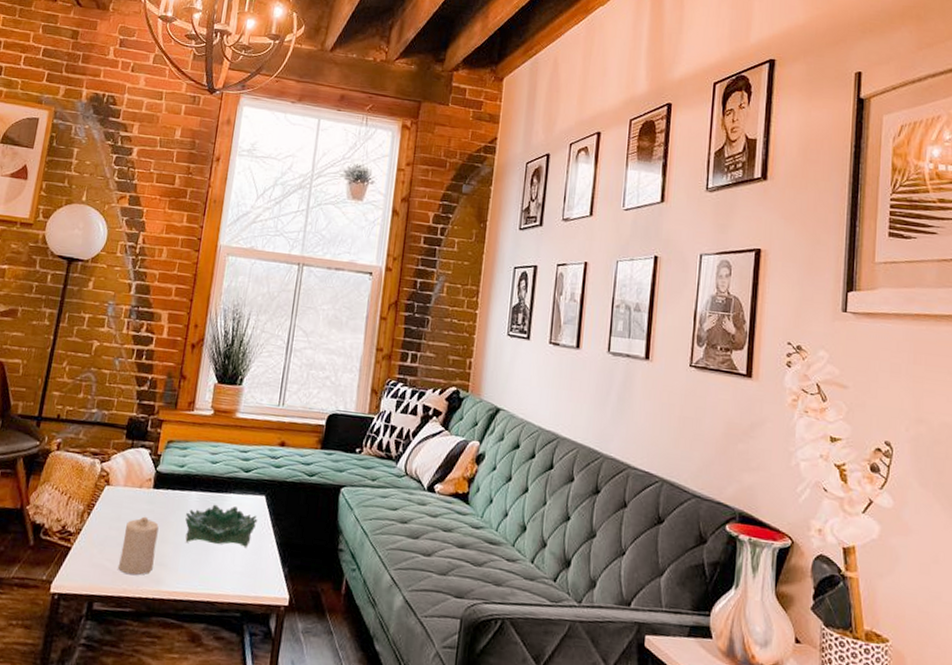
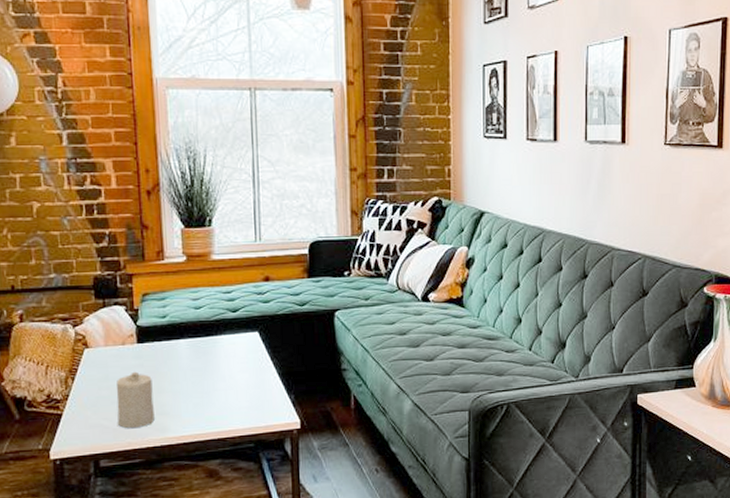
decorative bowl: present [185,504,258,547] -> none [178,346,255,388]

